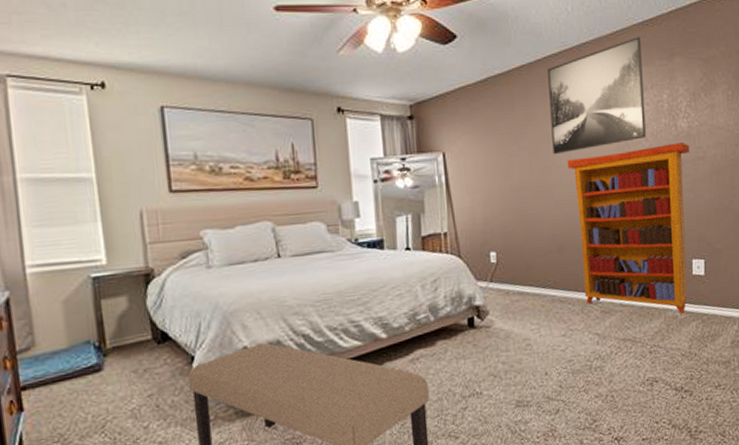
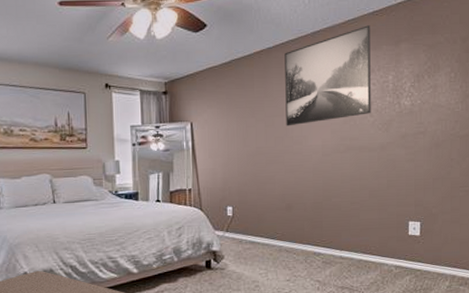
bookcase: present [567,143,690,314] -> none [298,119,412,268]

